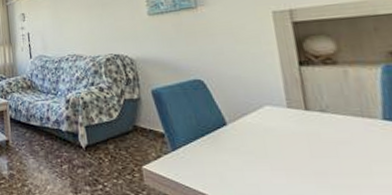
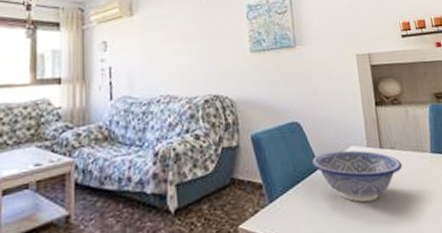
decorative bowl: none [217,109,339,163] -> present [311,150,403,203]

